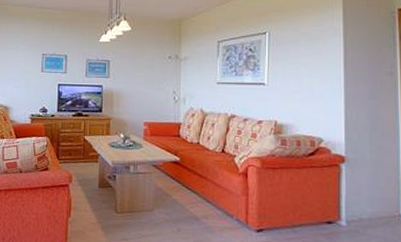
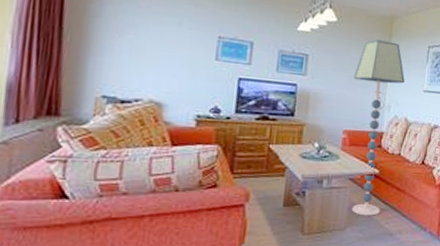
floor lamp: none [149,41,197,200] -> present [351,39,405,216]

